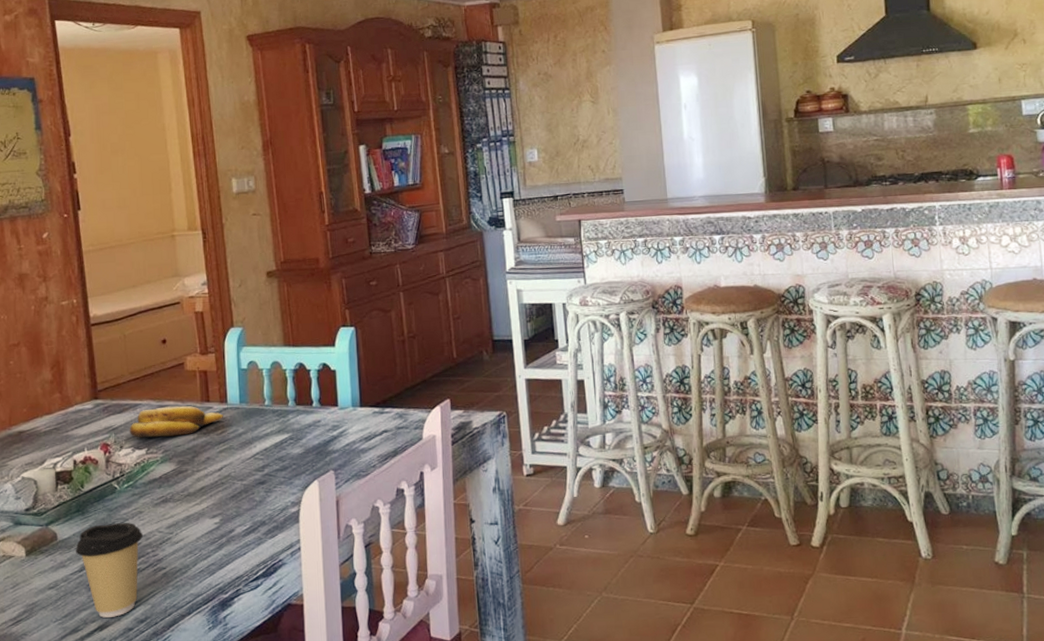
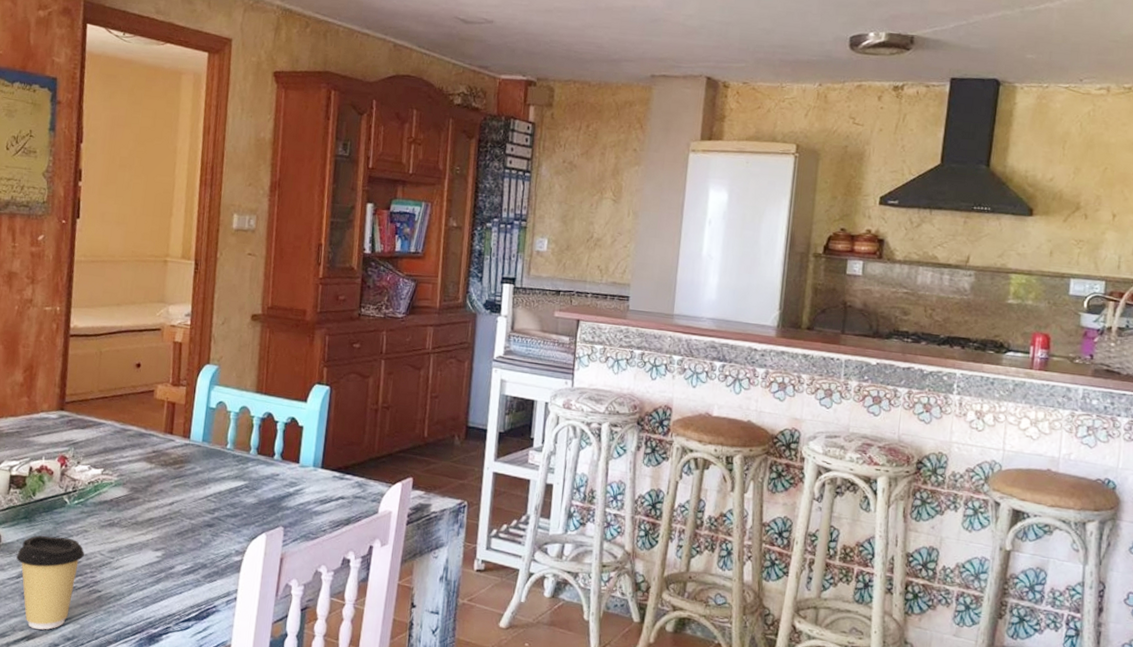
banana: present [129,405,224,438] -> none [88,430,185,463]

